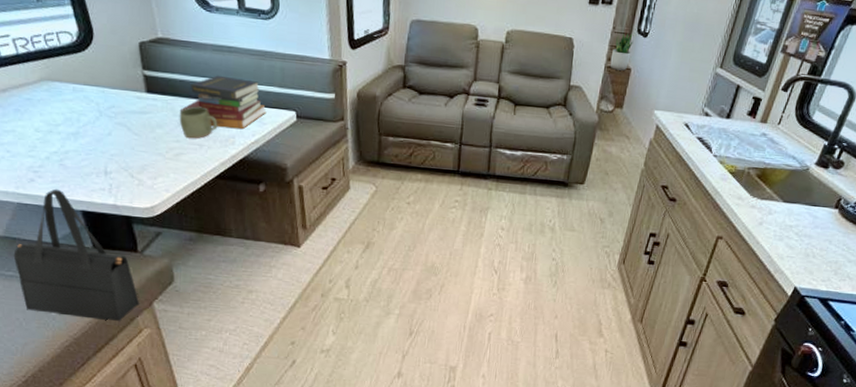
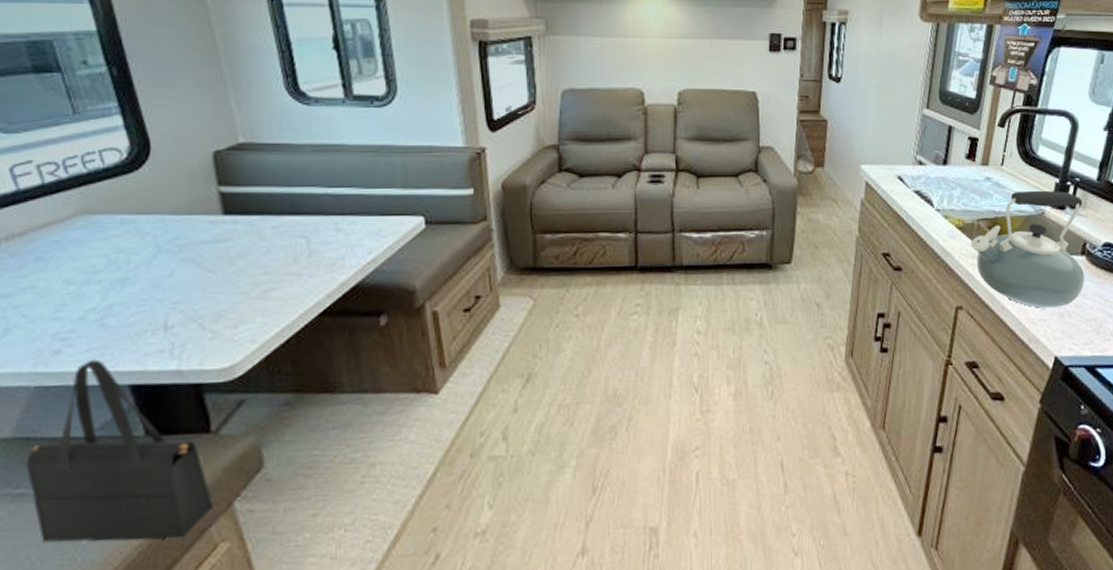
books: present [179,75,267,129] -> none [269,182,386,247]
mug: present [179,106,218,138] -> none [268,224,321,266]
planter: present [609,33,634,71] -> none [802,80,826,123]
kettle: none [739,148,845,249] -> present [971,190,1085,309]

